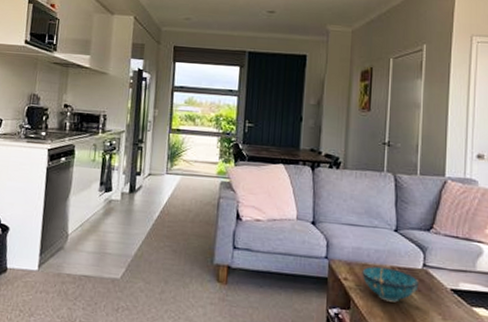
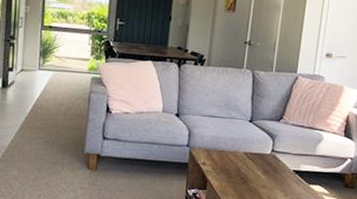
decorative bowl: present [362,266,420,303] -> none [218,152,268,183]

